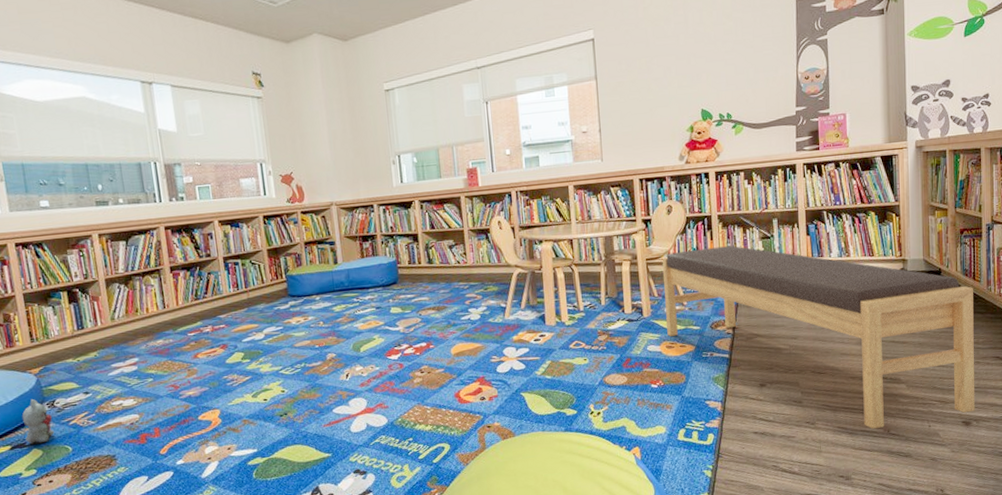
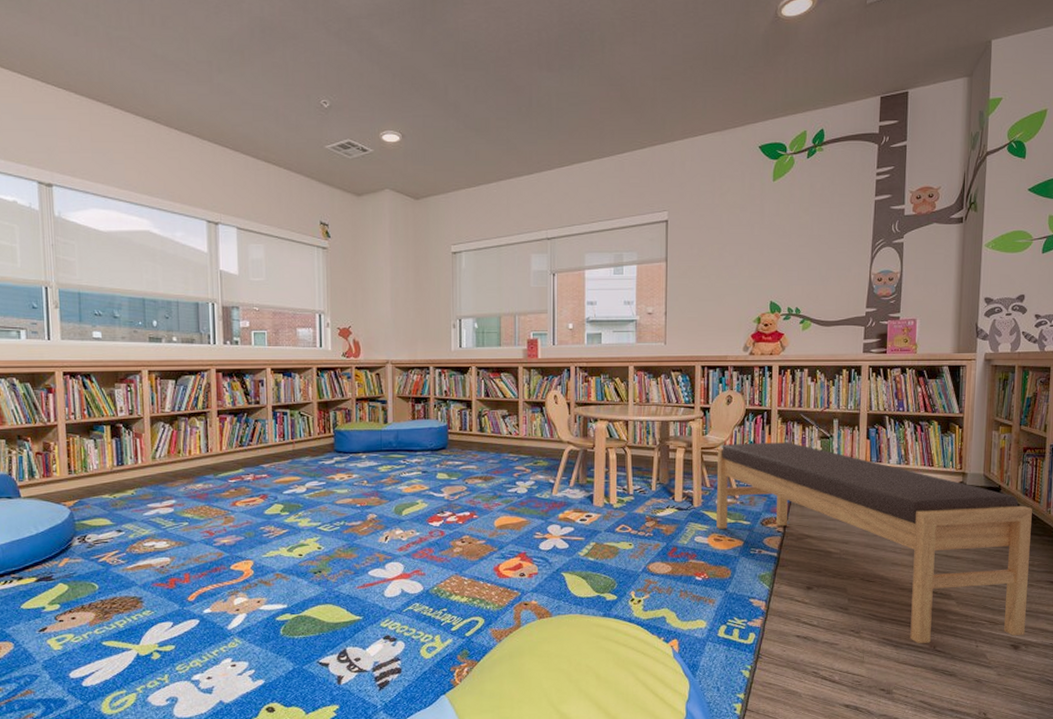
plush toy: present [22,398,54,445] -> none [51,531,82,579]

